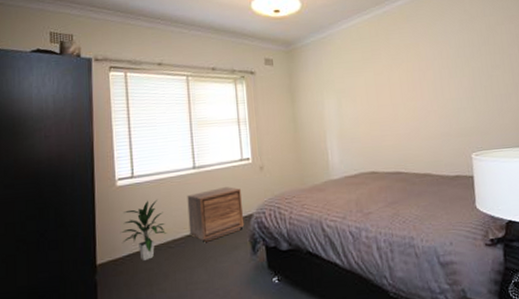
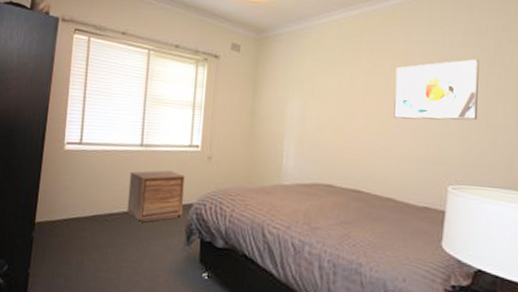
indoor plant: present [121,199,167,262] -> none [62,169,105,229]
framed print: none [411,42,485,103] -> present [393,59,479,121]

